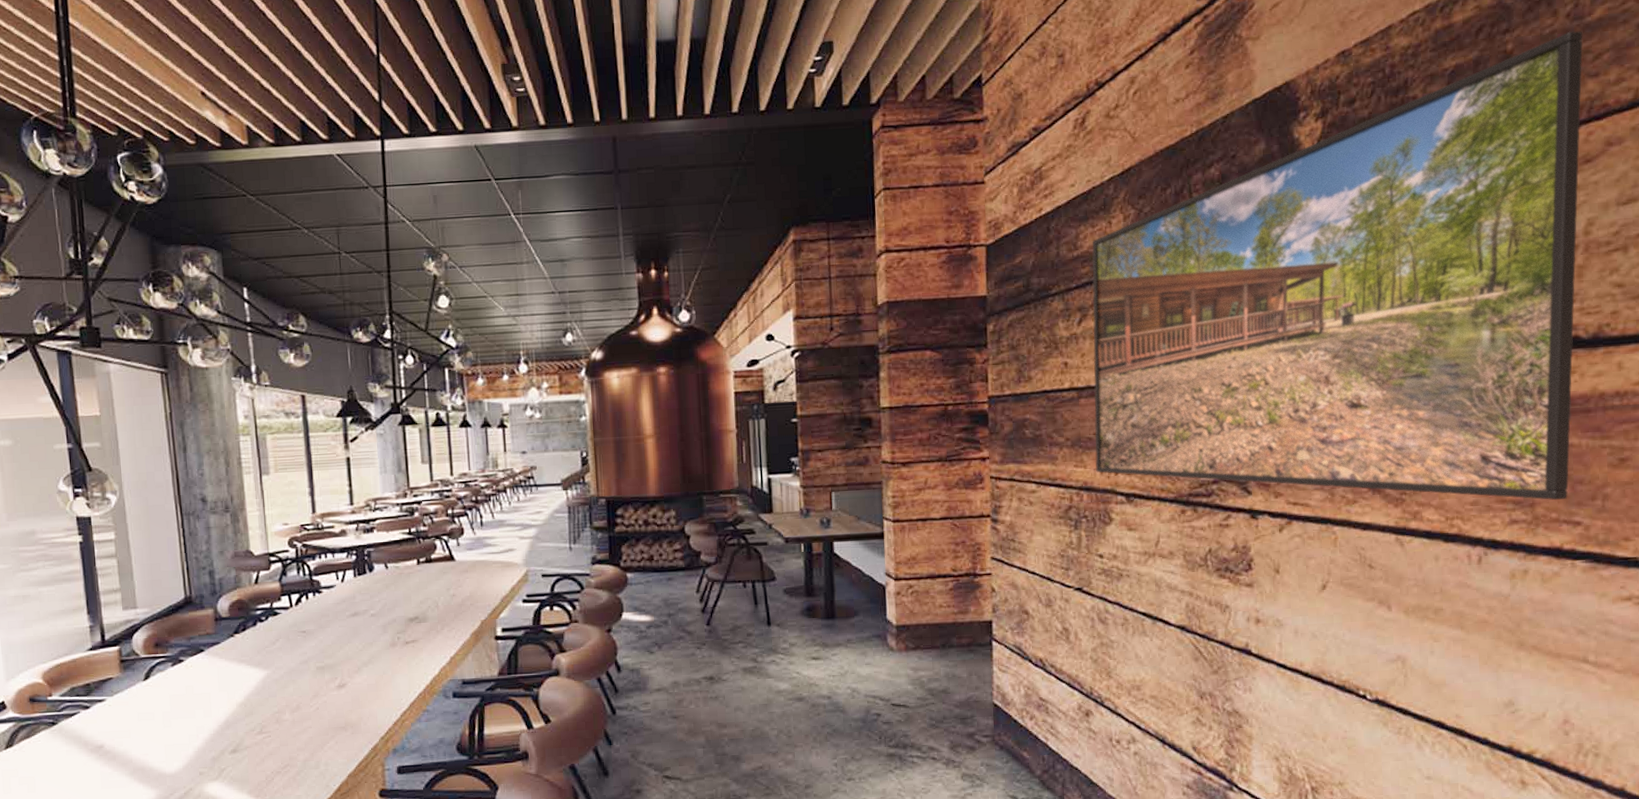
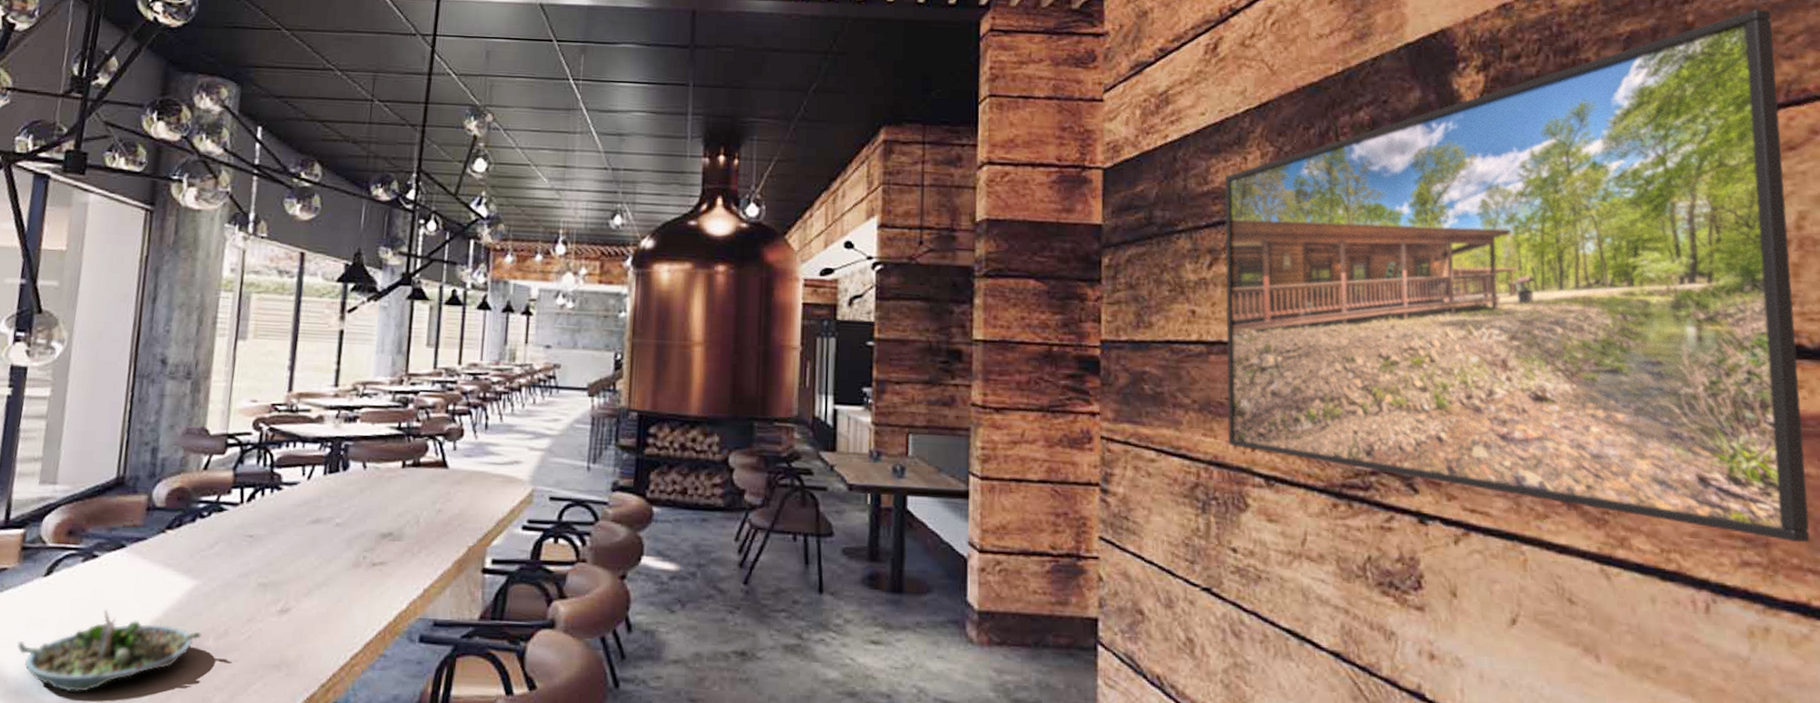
succulent planter: none [134,700,279,765] -> present [17,609,201,693]

